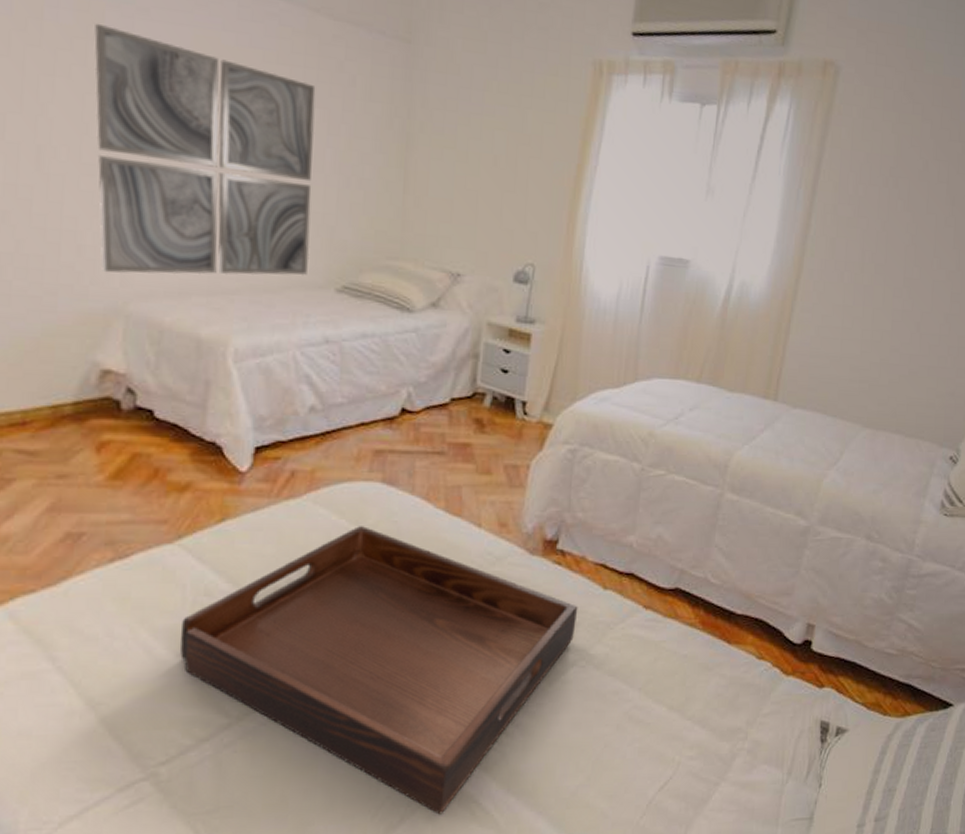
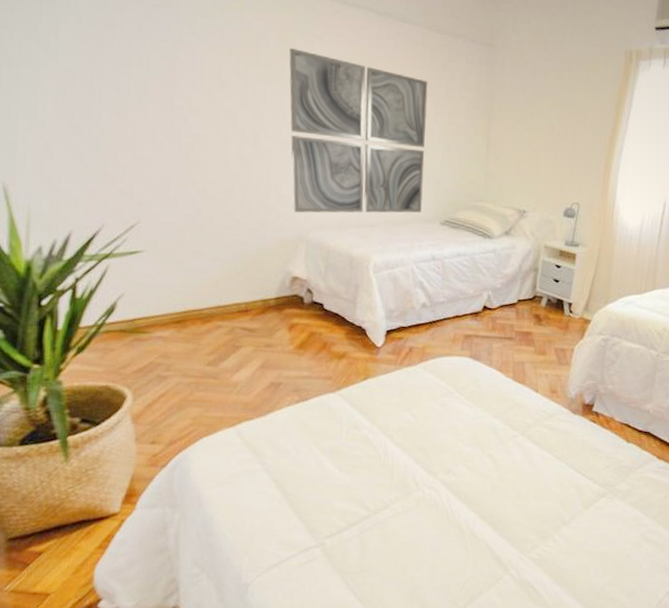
serving tray: present [180,526,578,815] -> none [338,387,608,593]

